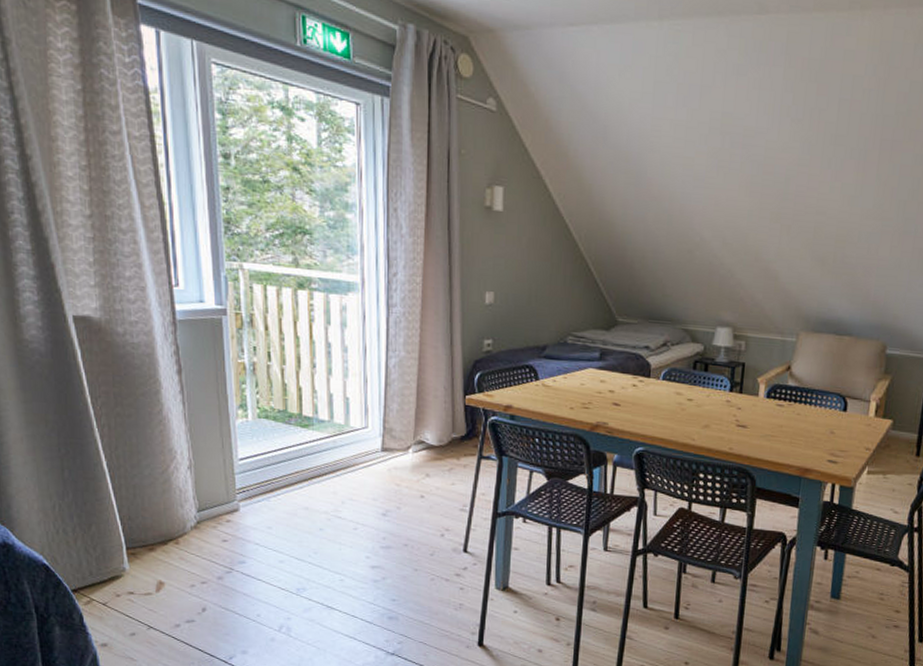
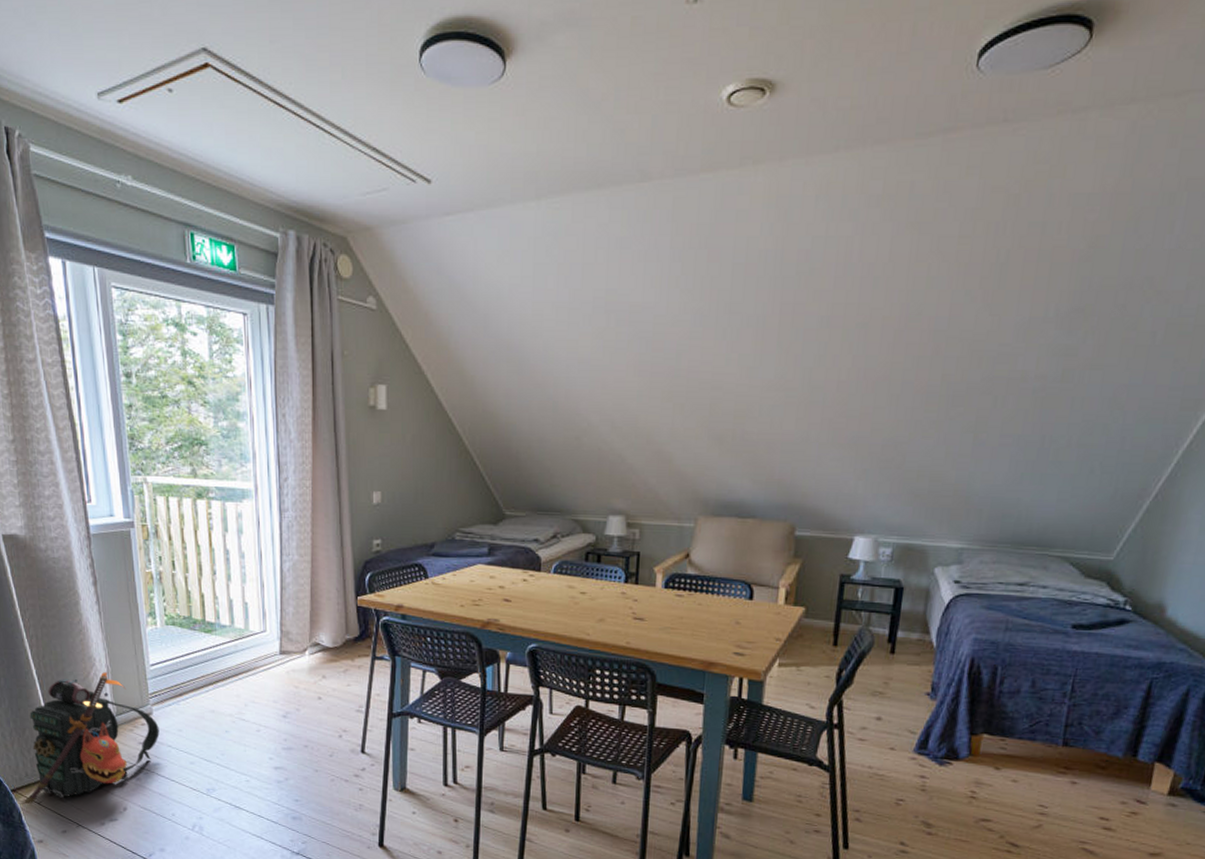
backpack: none [87,466,246,605] -> present [24,672,160,804]

